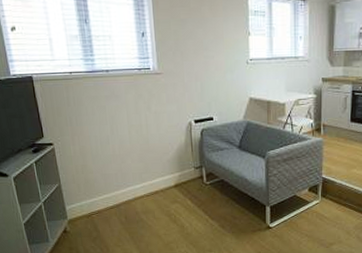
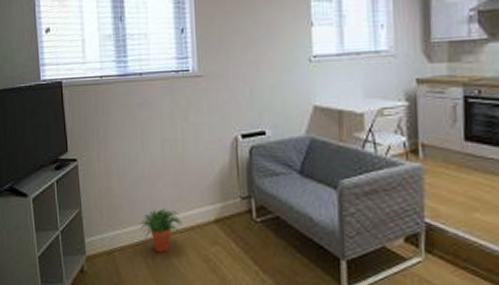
potted plant: none [112,178,149,212] -> present [139,208,183,252]

